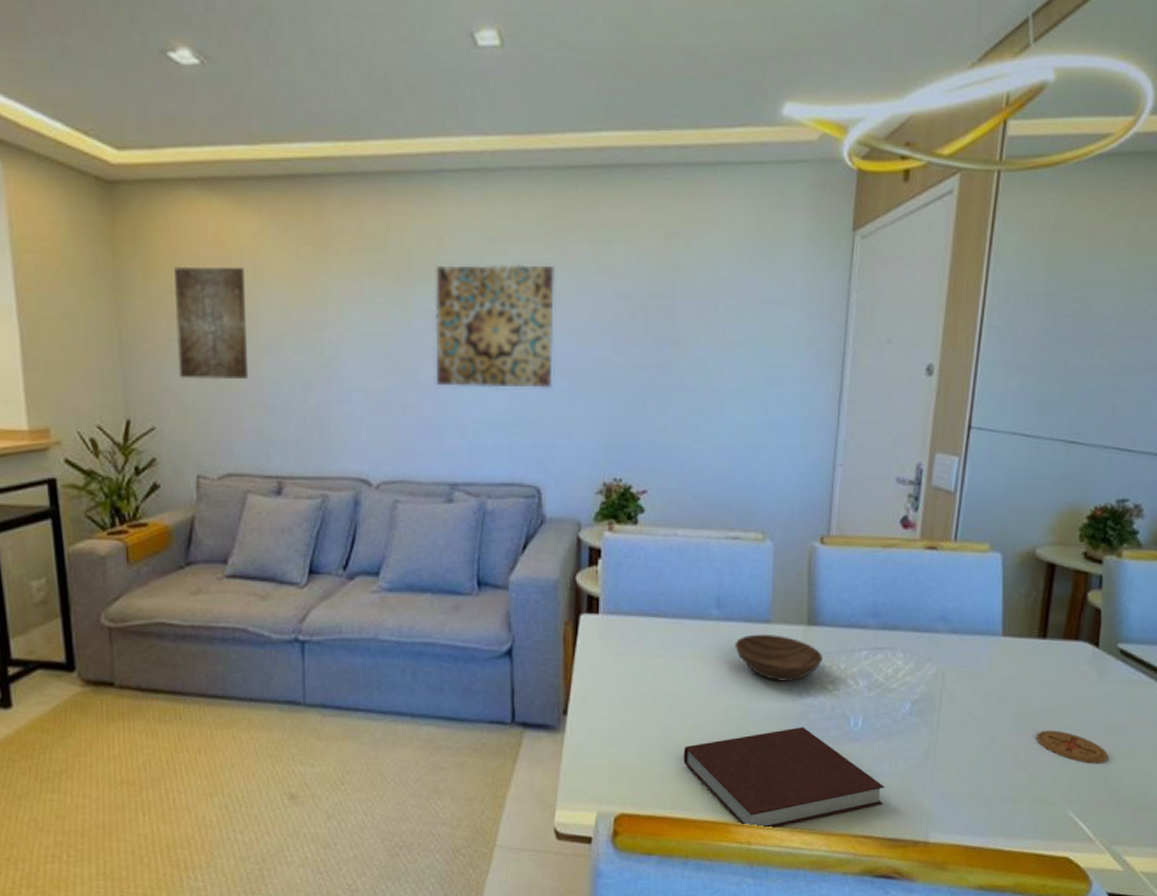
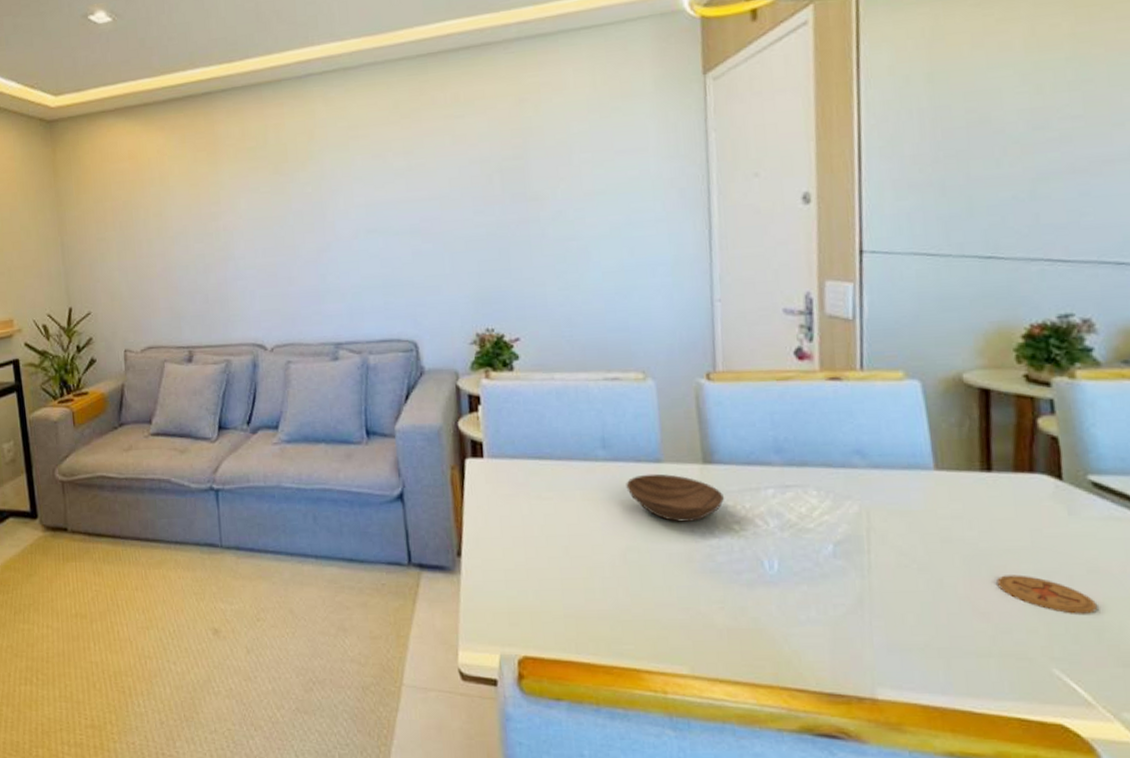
wall art: present [174,266,249,380] -> none [100,175,161,271]
wall art: present [435,264,554,388] -> none [309,143,421,257]
notebook: present [683,727,885,829] -> none [583,569,815,678]

